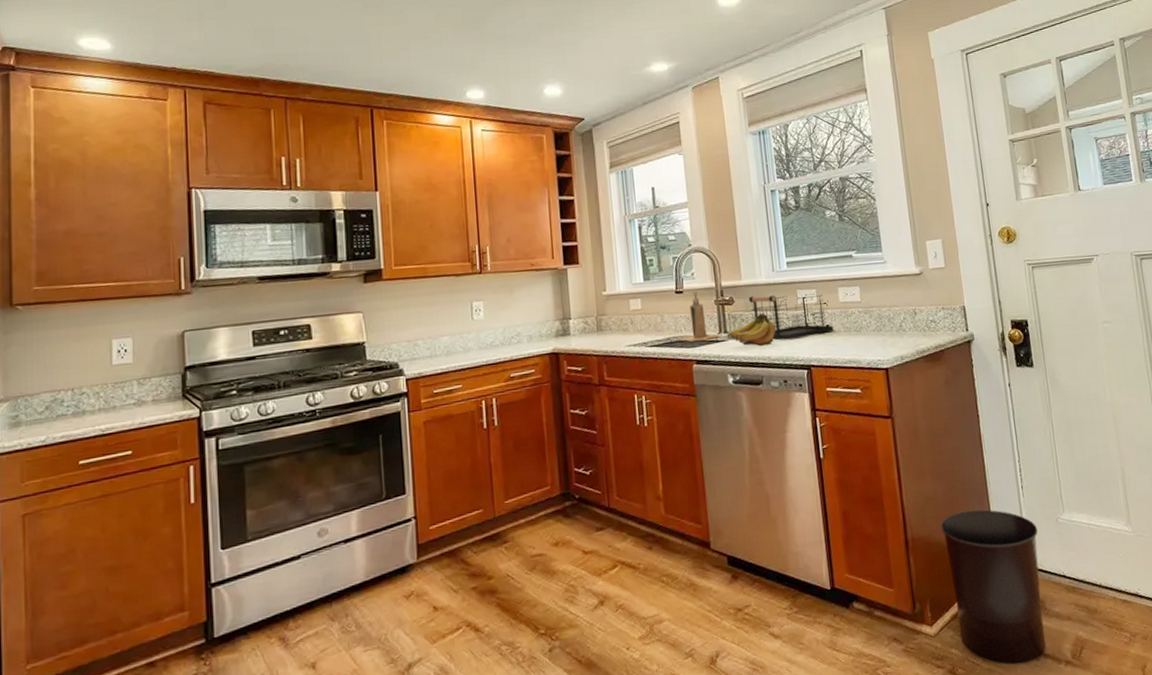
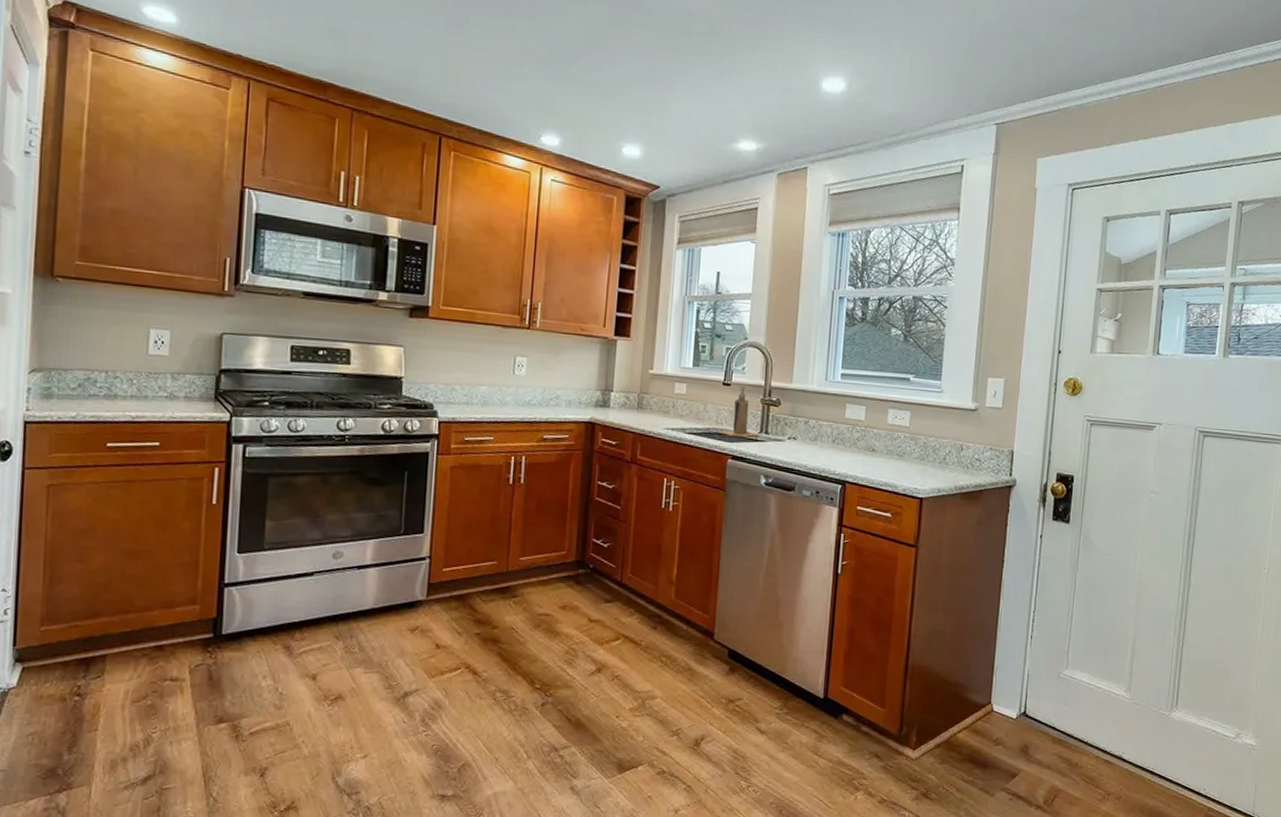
fruit: present [727,313,777,347] -> none [767,421,819,454]
dish rack: present [749,293,834,341] -> none [796,401,877,453]
waste bin: present [940,509,1046,664] -> none [940,649,1038,799]

